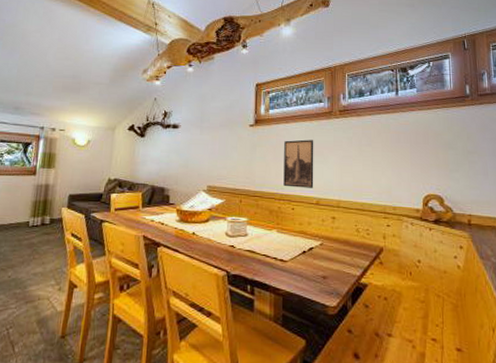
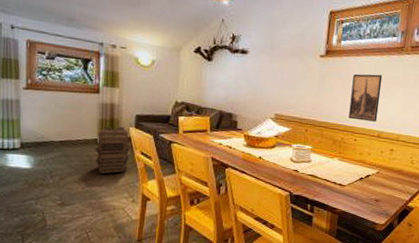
backpack: none [25,207,61,259] -> present [95,126,130,174]

